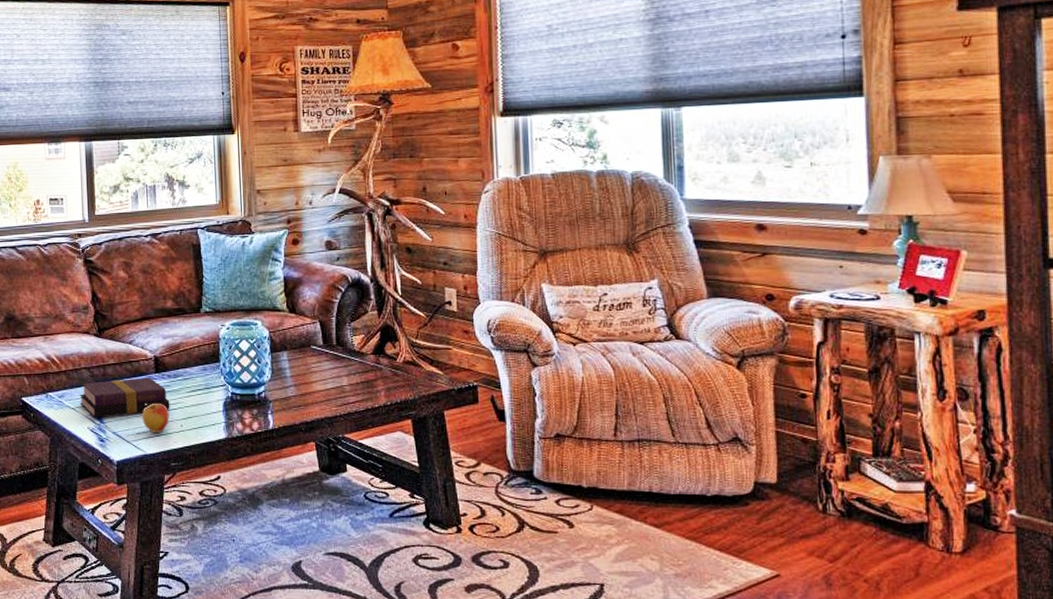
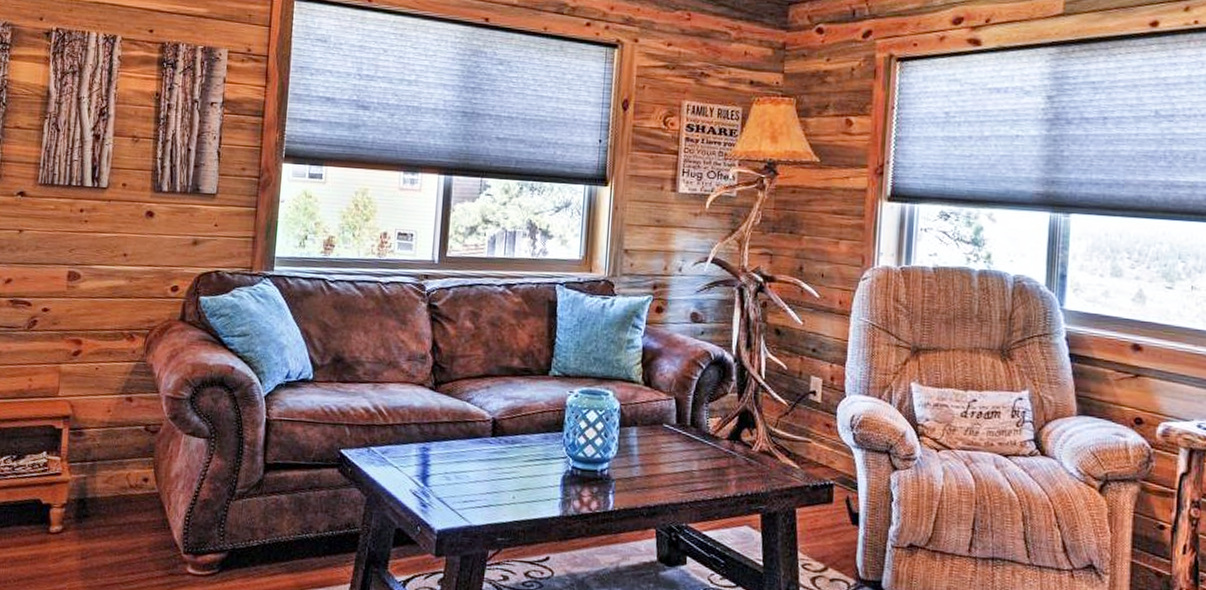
book: present [79,377,170,417] -> none [404,440,504,480]
apple: present [142,403,170,433] -> none [471,468,502,503]

